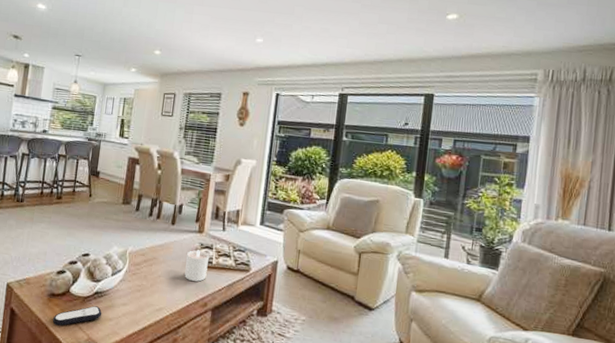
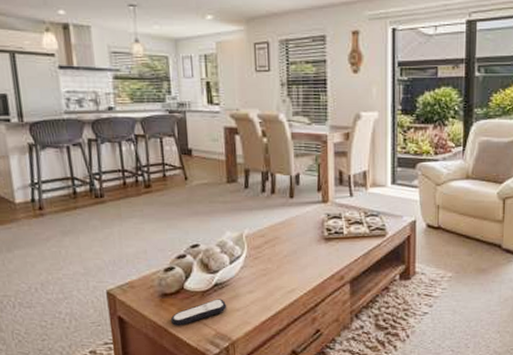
candle: present [184,250,209,282] -> none [313,221,339,255]

